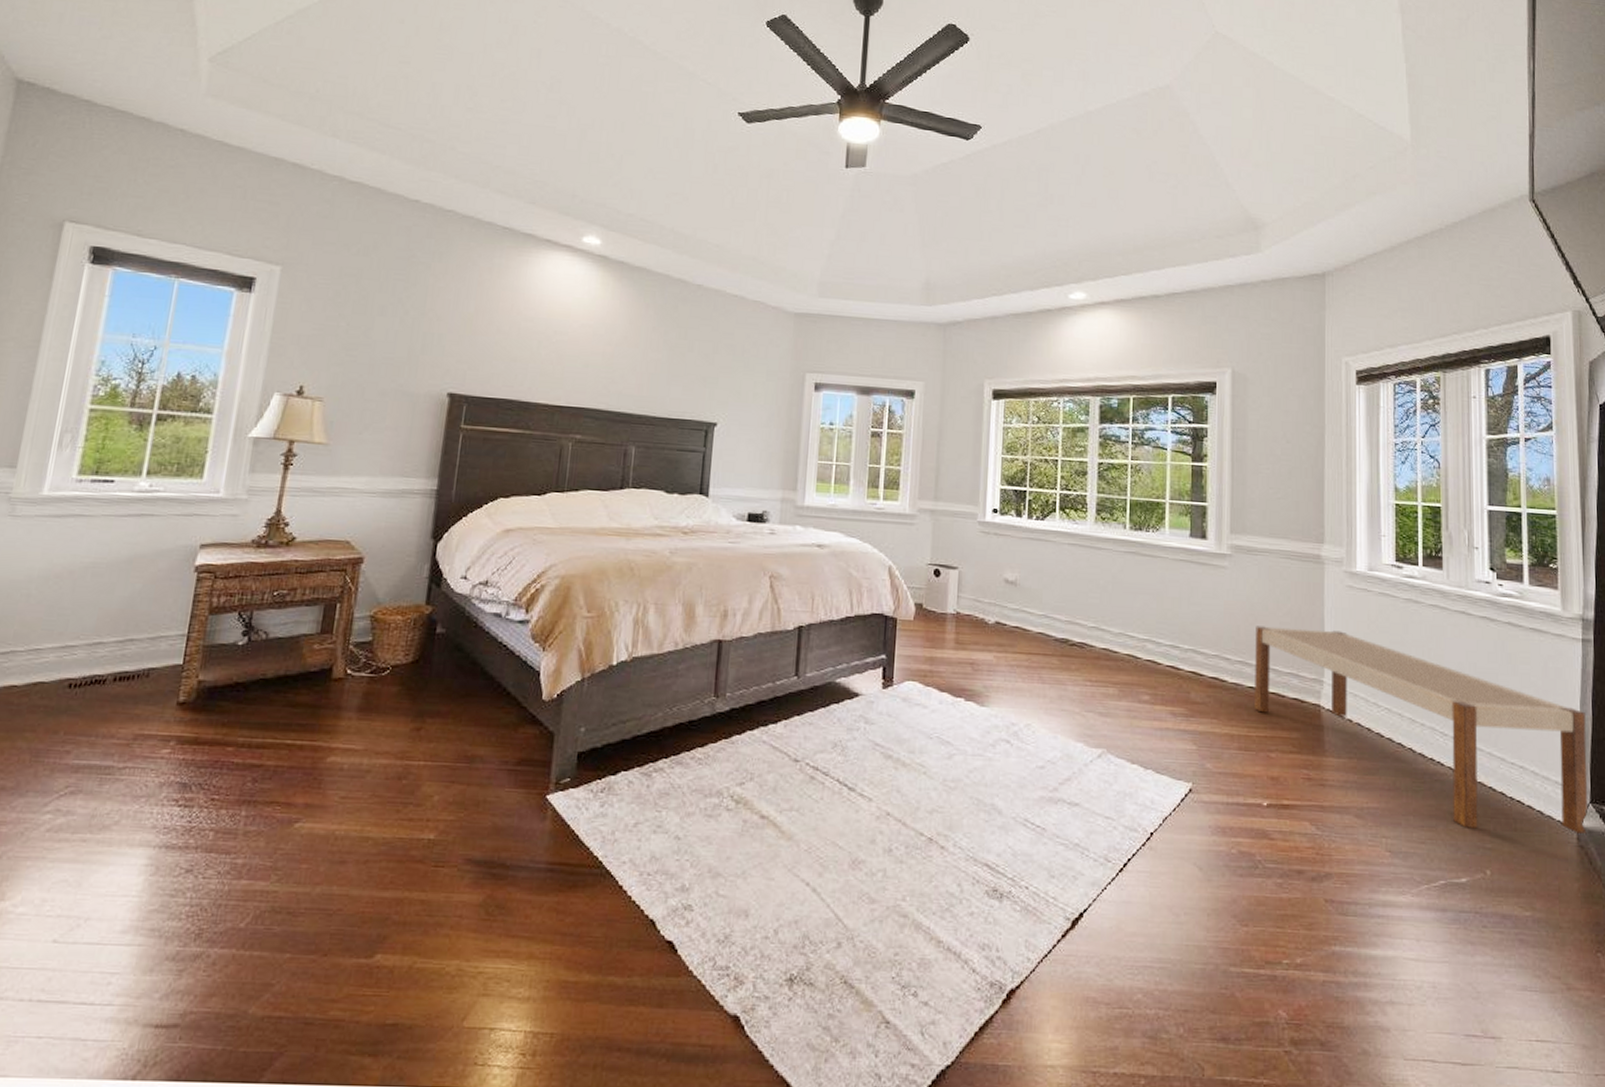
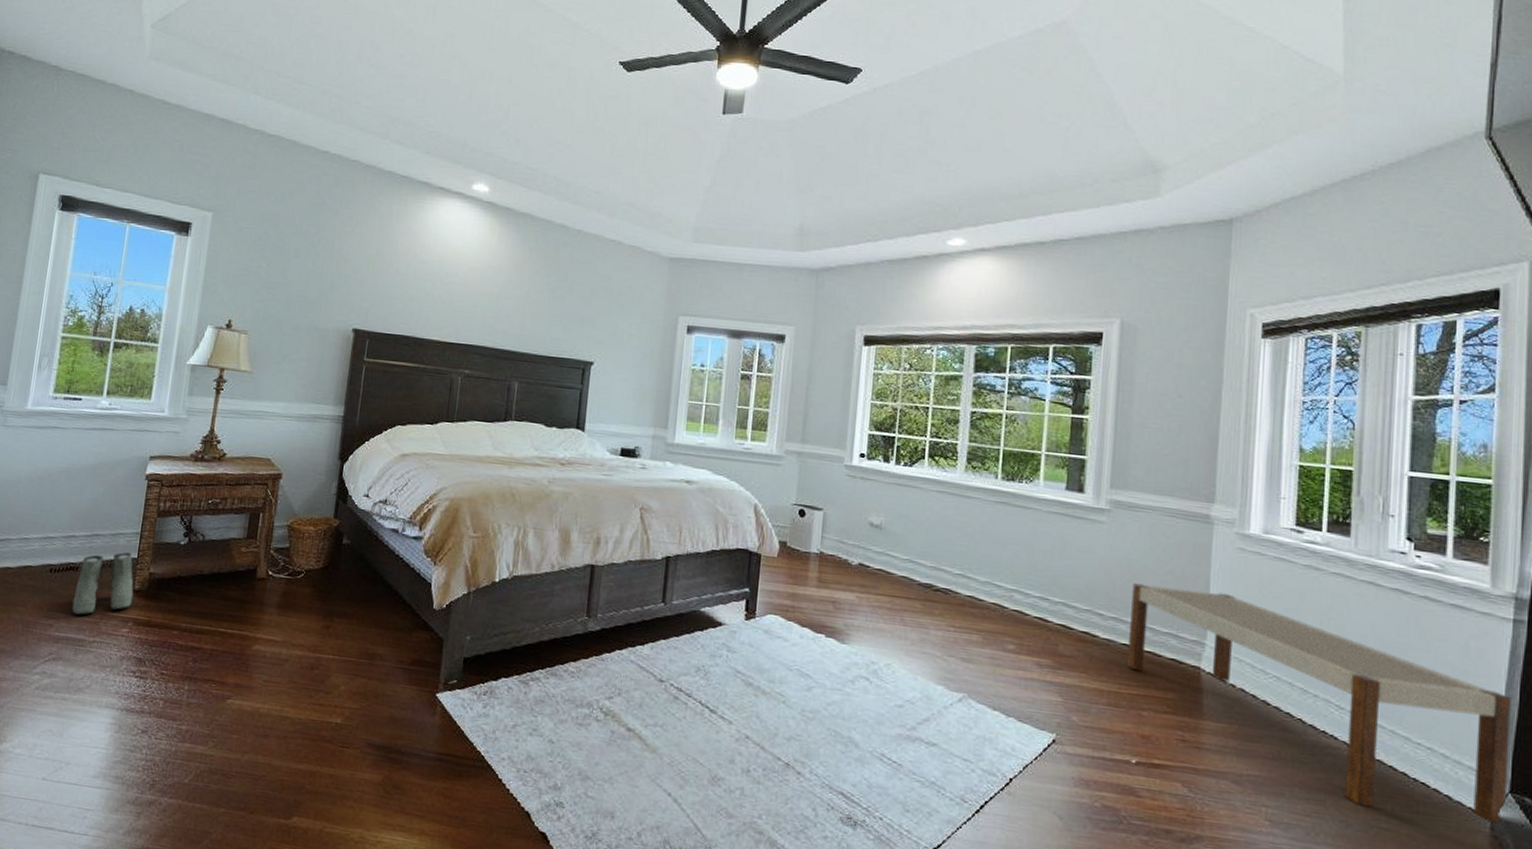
boots: none [96,658,178,737] -> present [71,552,134,615]

